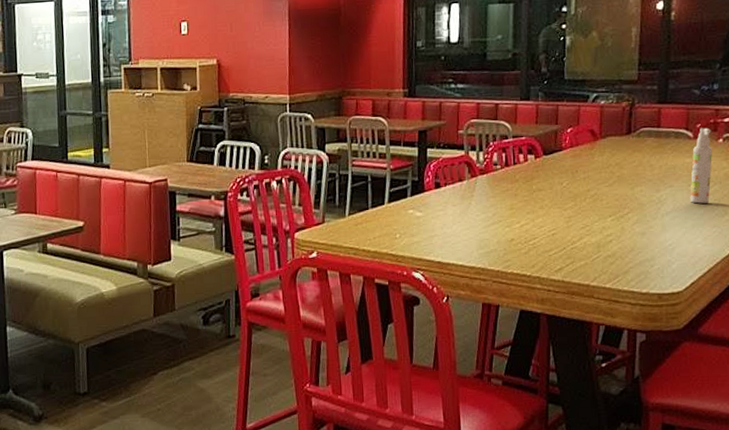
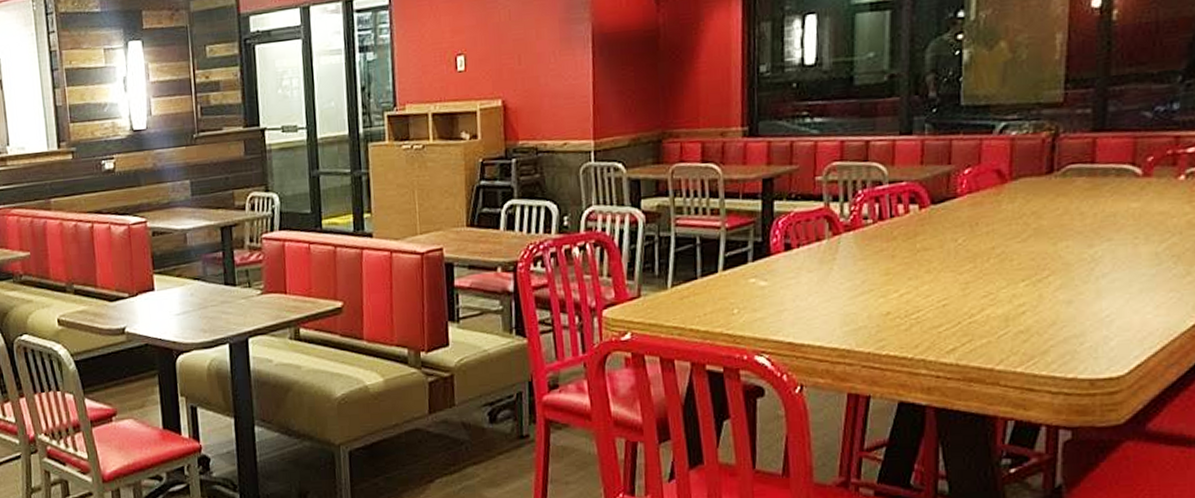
spray bottle: present [690,127,712,204] -> none [1136,161,1170,262]

